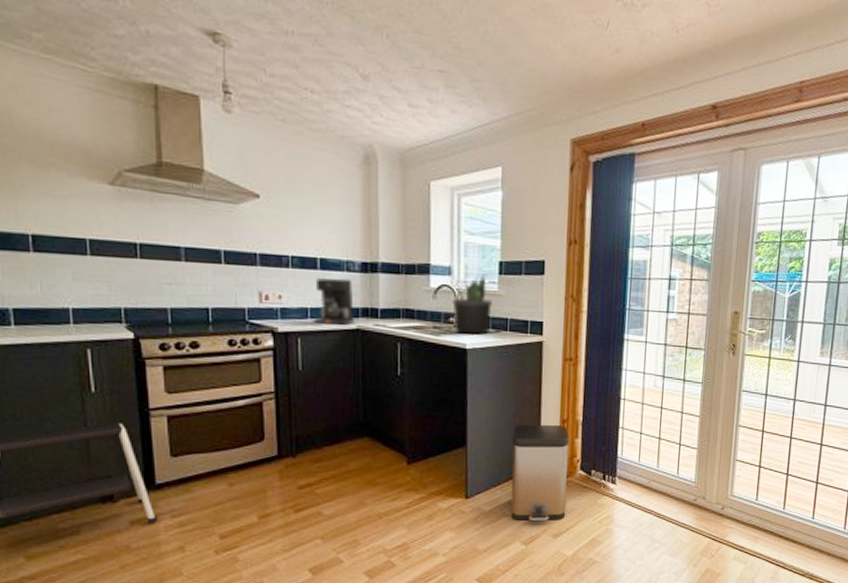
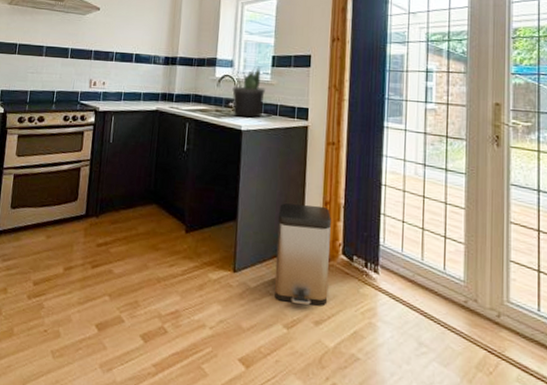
coffee maker: present [313,278,354,325] -> none [125,69,157,107]

